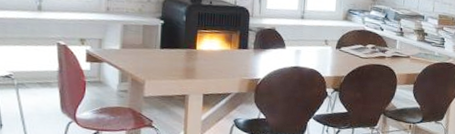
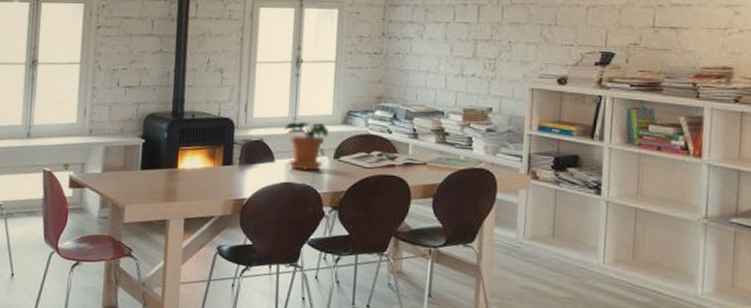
potted plant: none [294,15,332,58] -> present [284,121,328,171]

